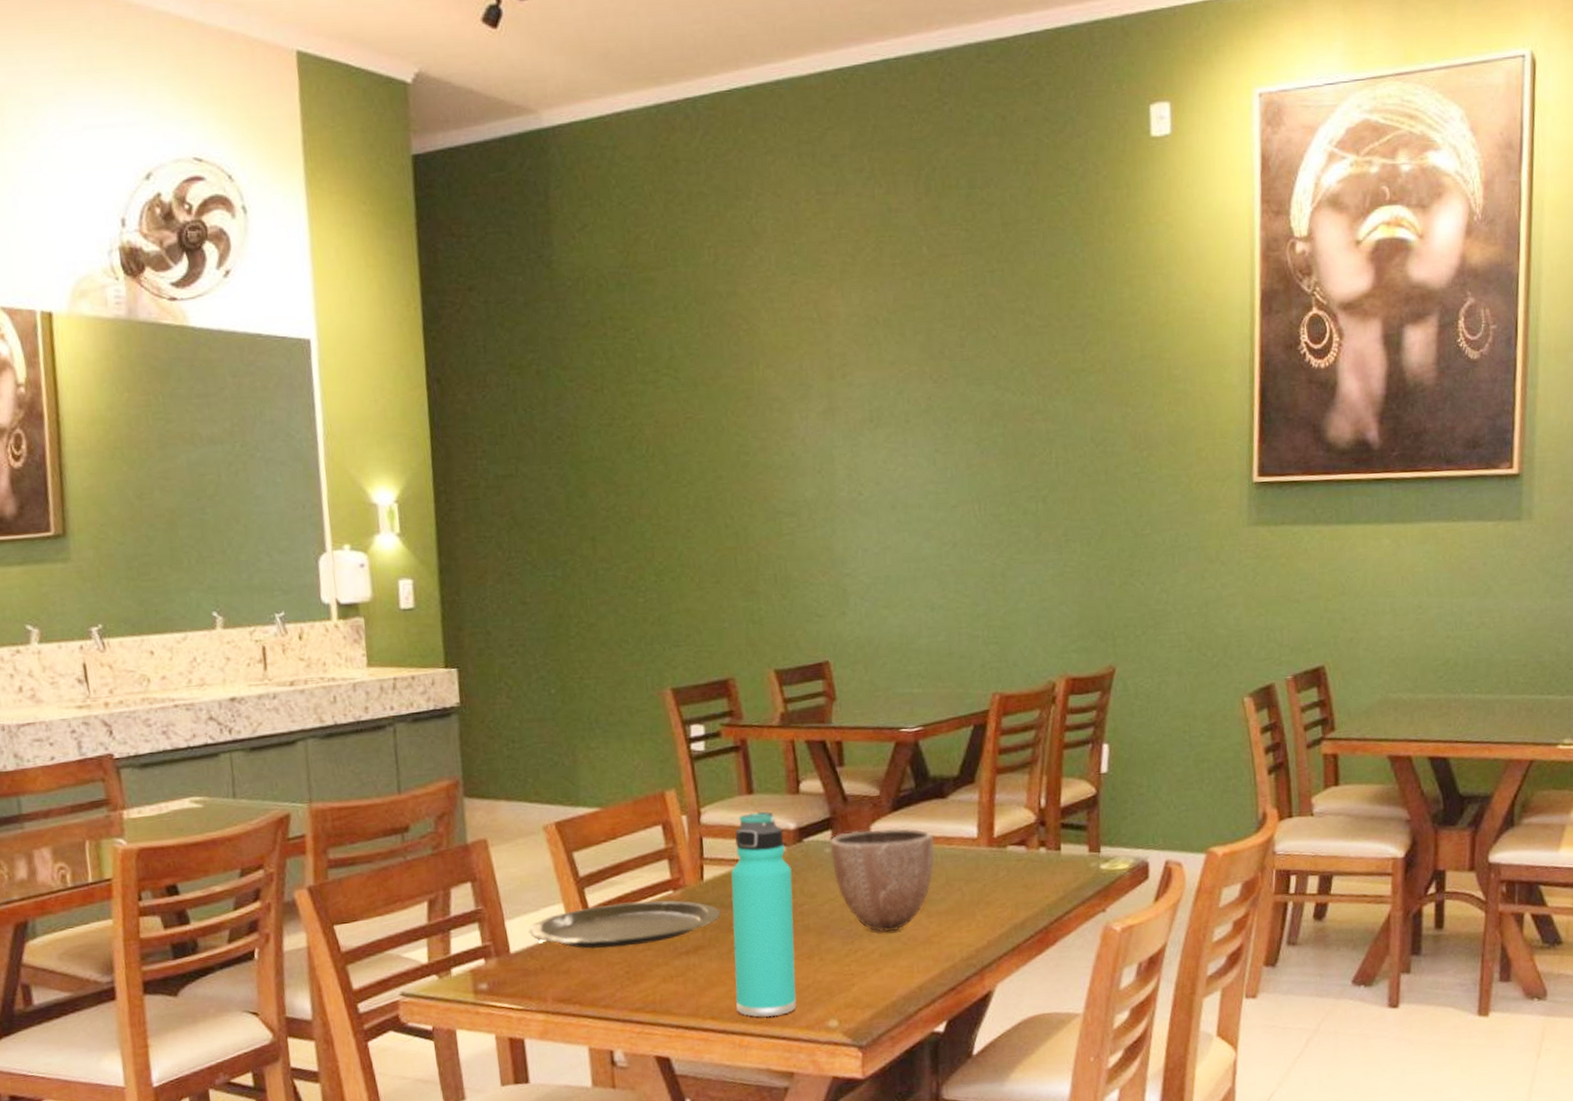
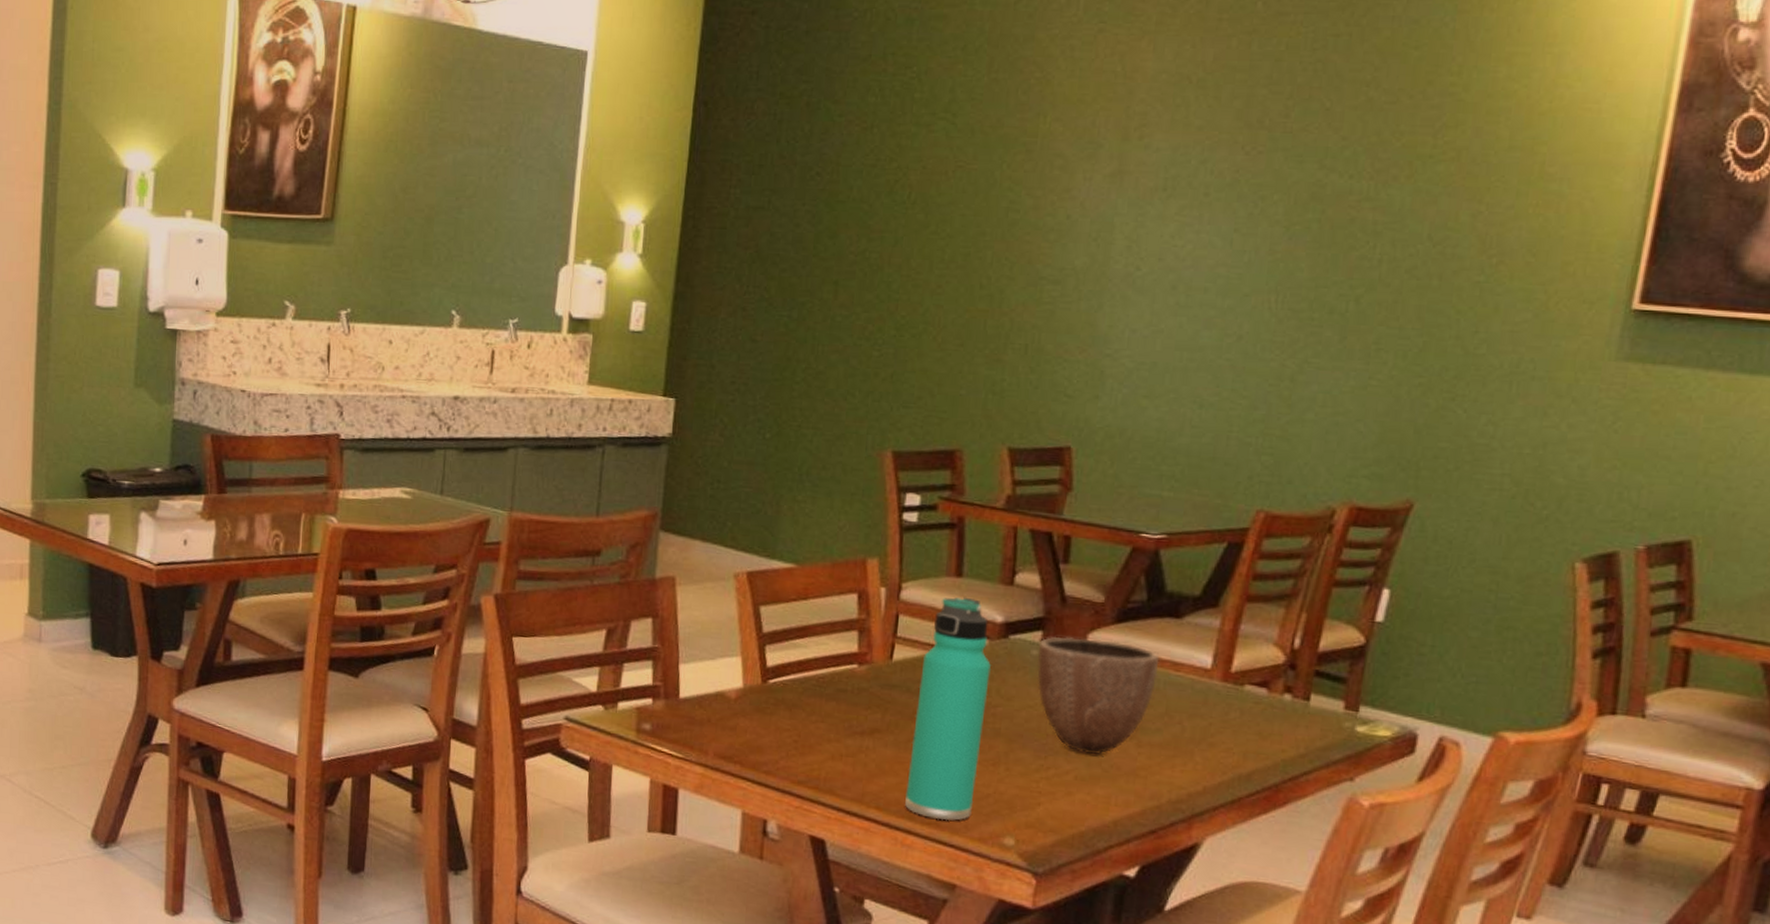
plate: present [529,900,721,950] -> none [701,666,905,716]

